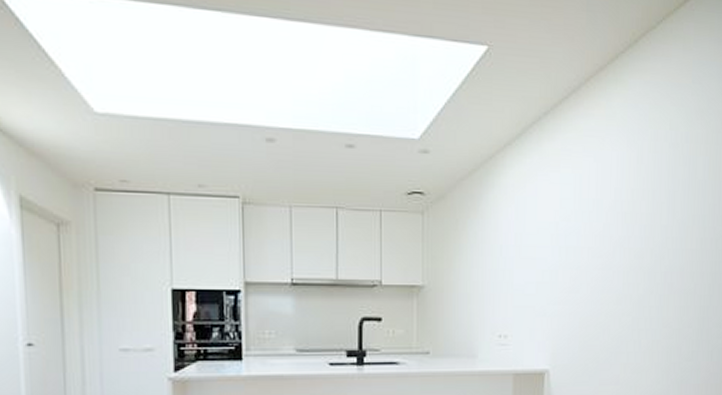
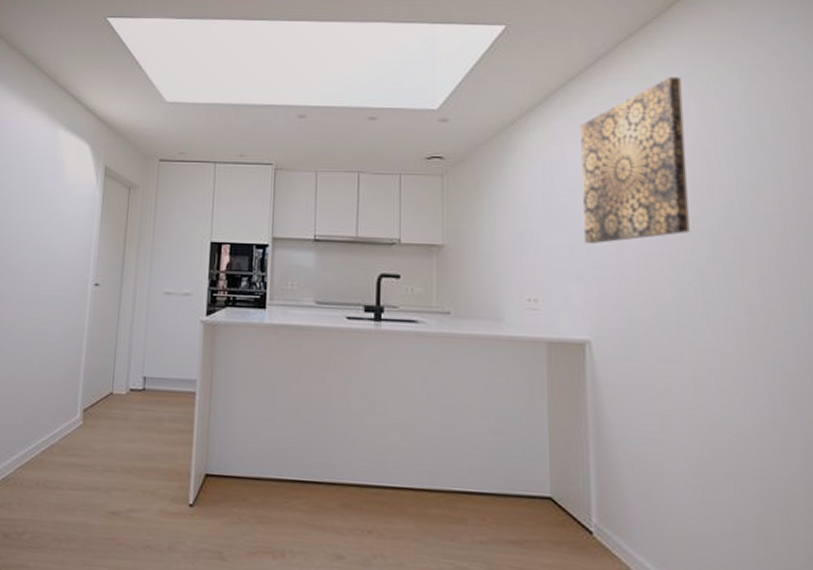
wall art: none [548,116,639,282] -> present [580,76,690,245]

